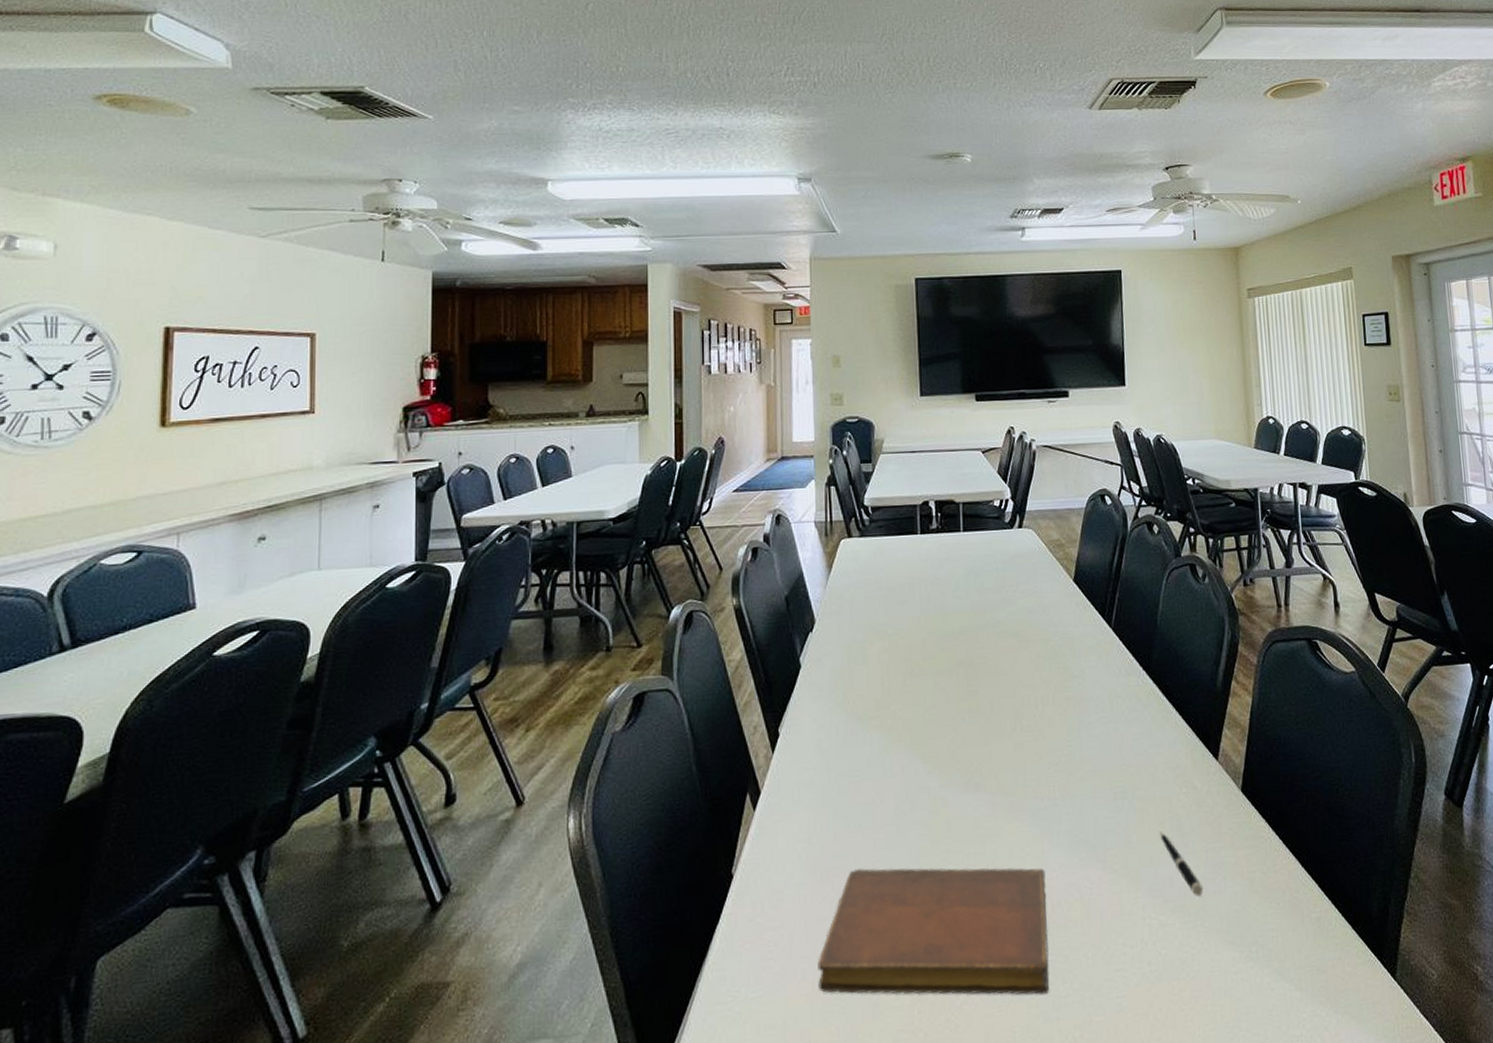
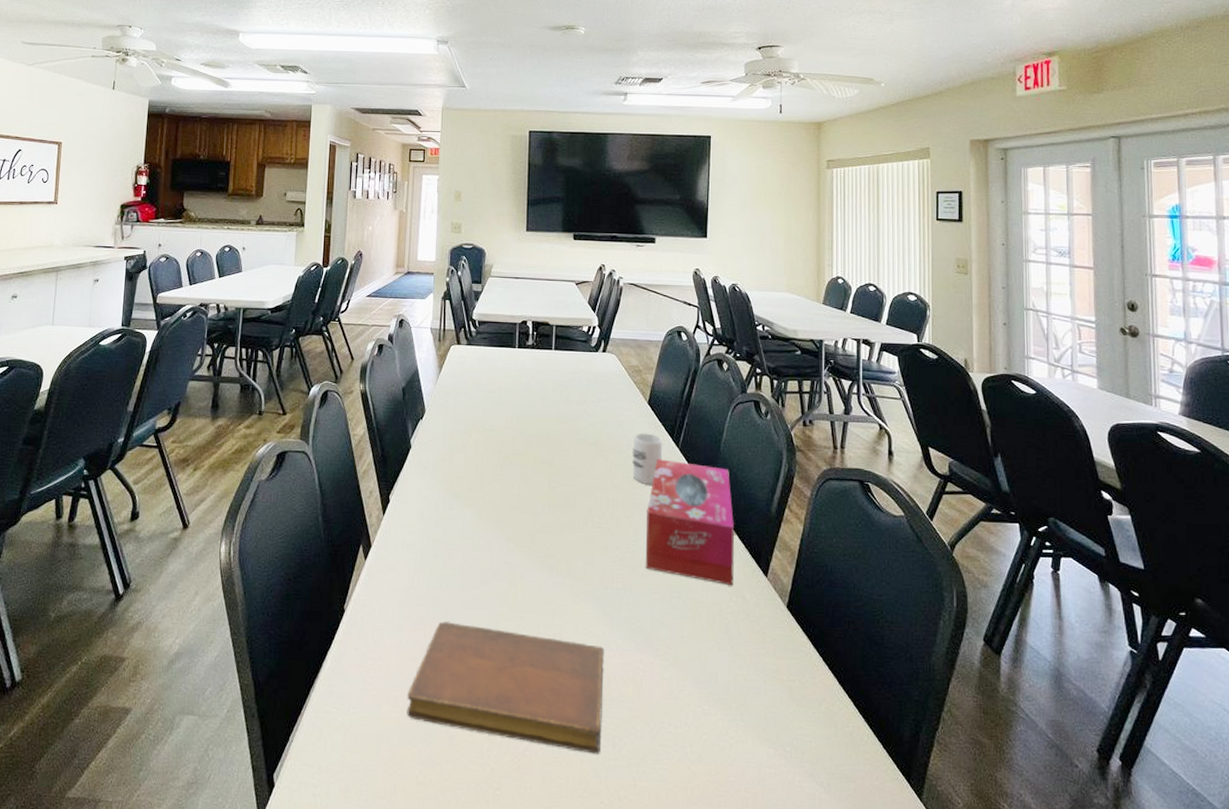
cup: none [1060,615,1095,675] -> present [632,433,663,485]
tissue box: none [1081,642,1183,777] -> present [645,459,735,586]
pen: present [1159,830,1203,897] -> none [708,630,744,694]

